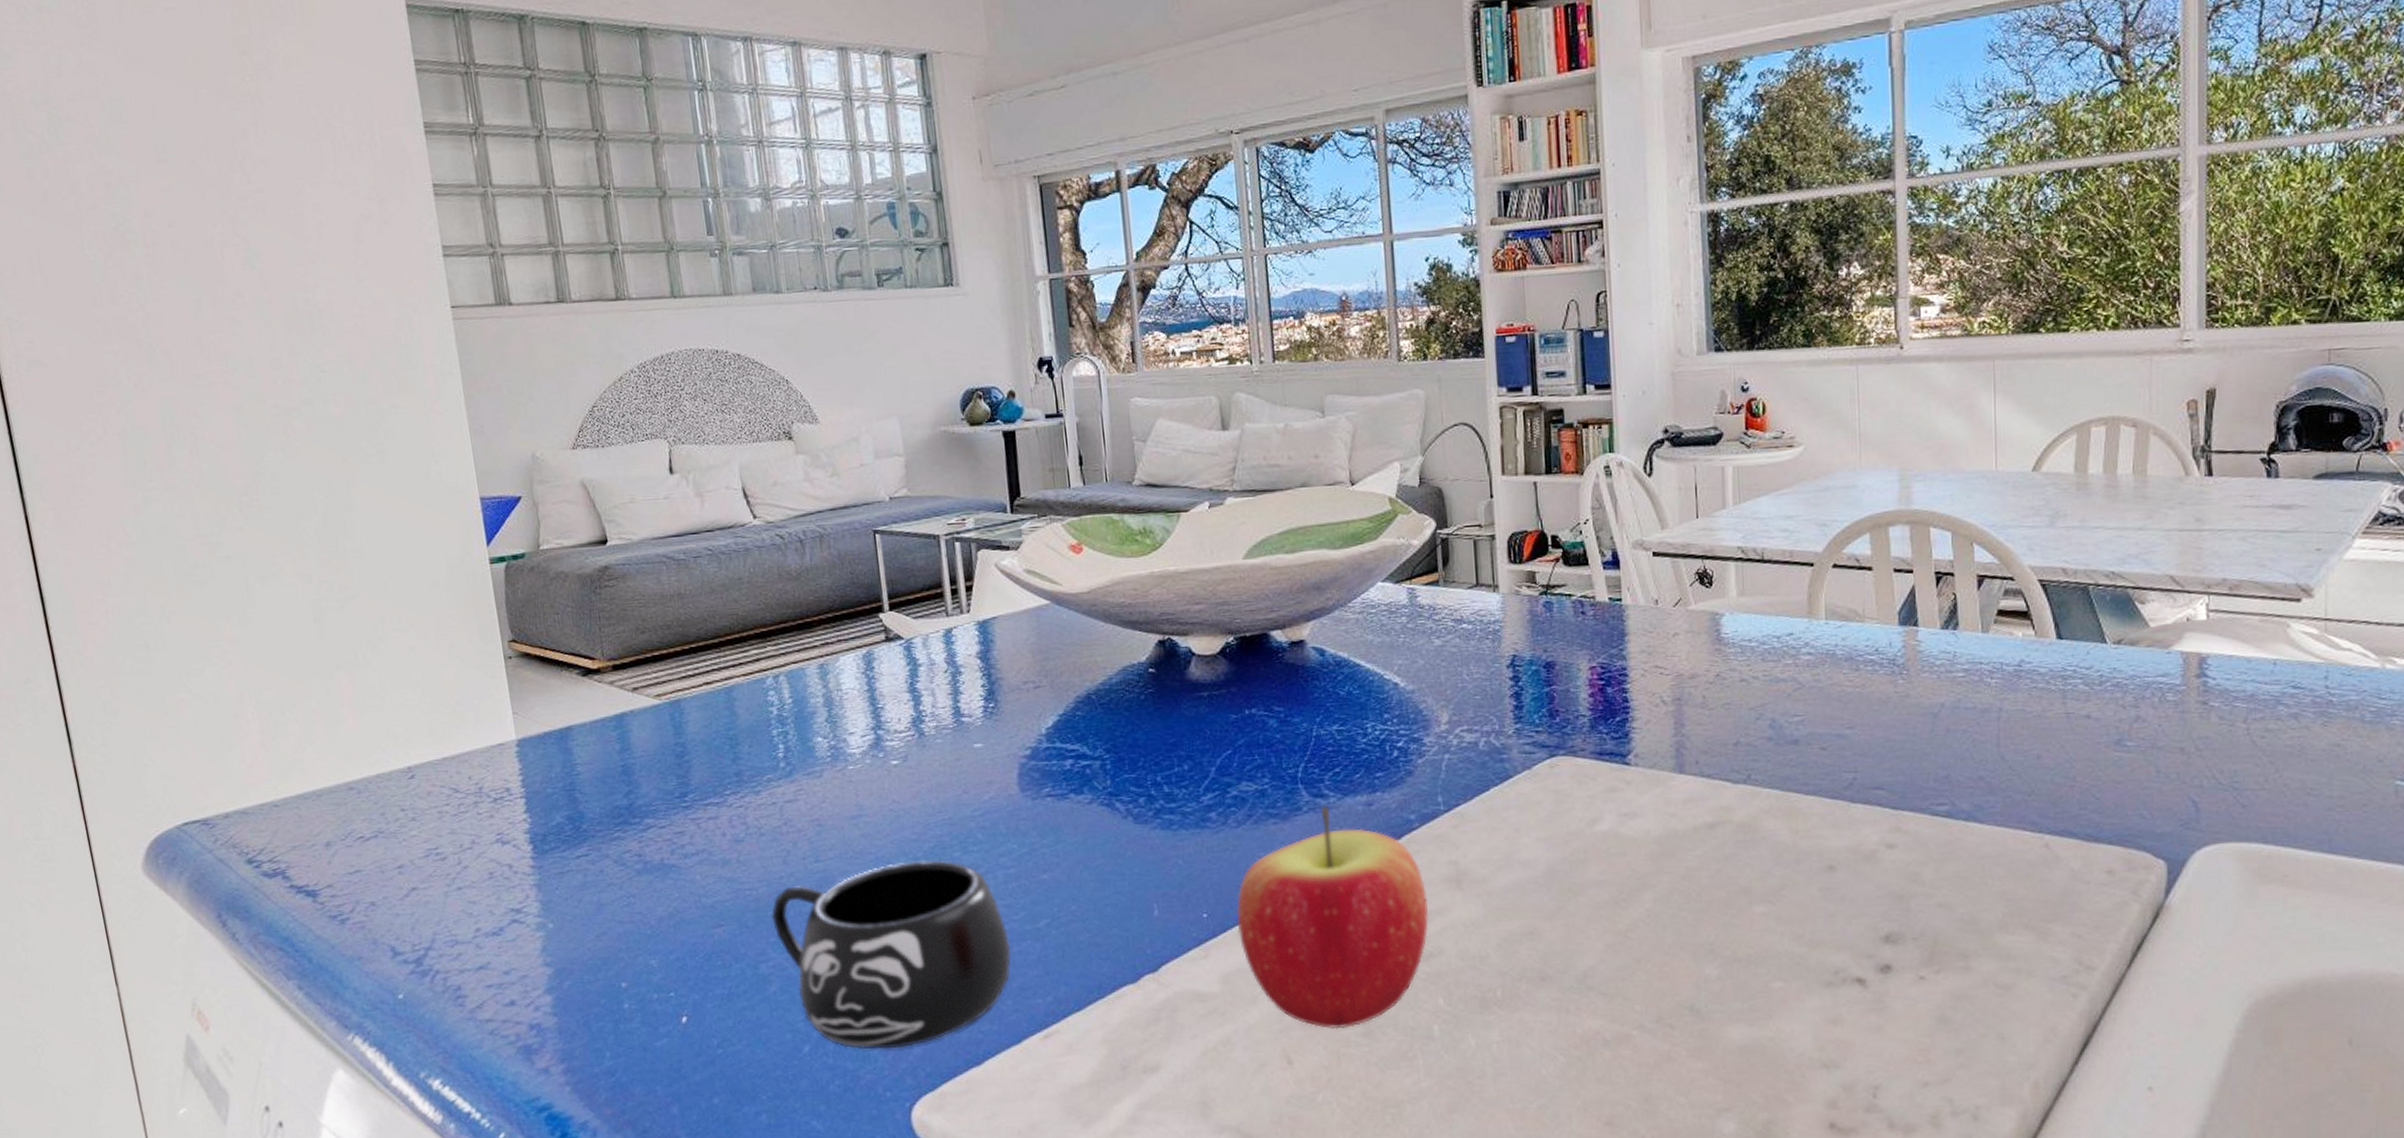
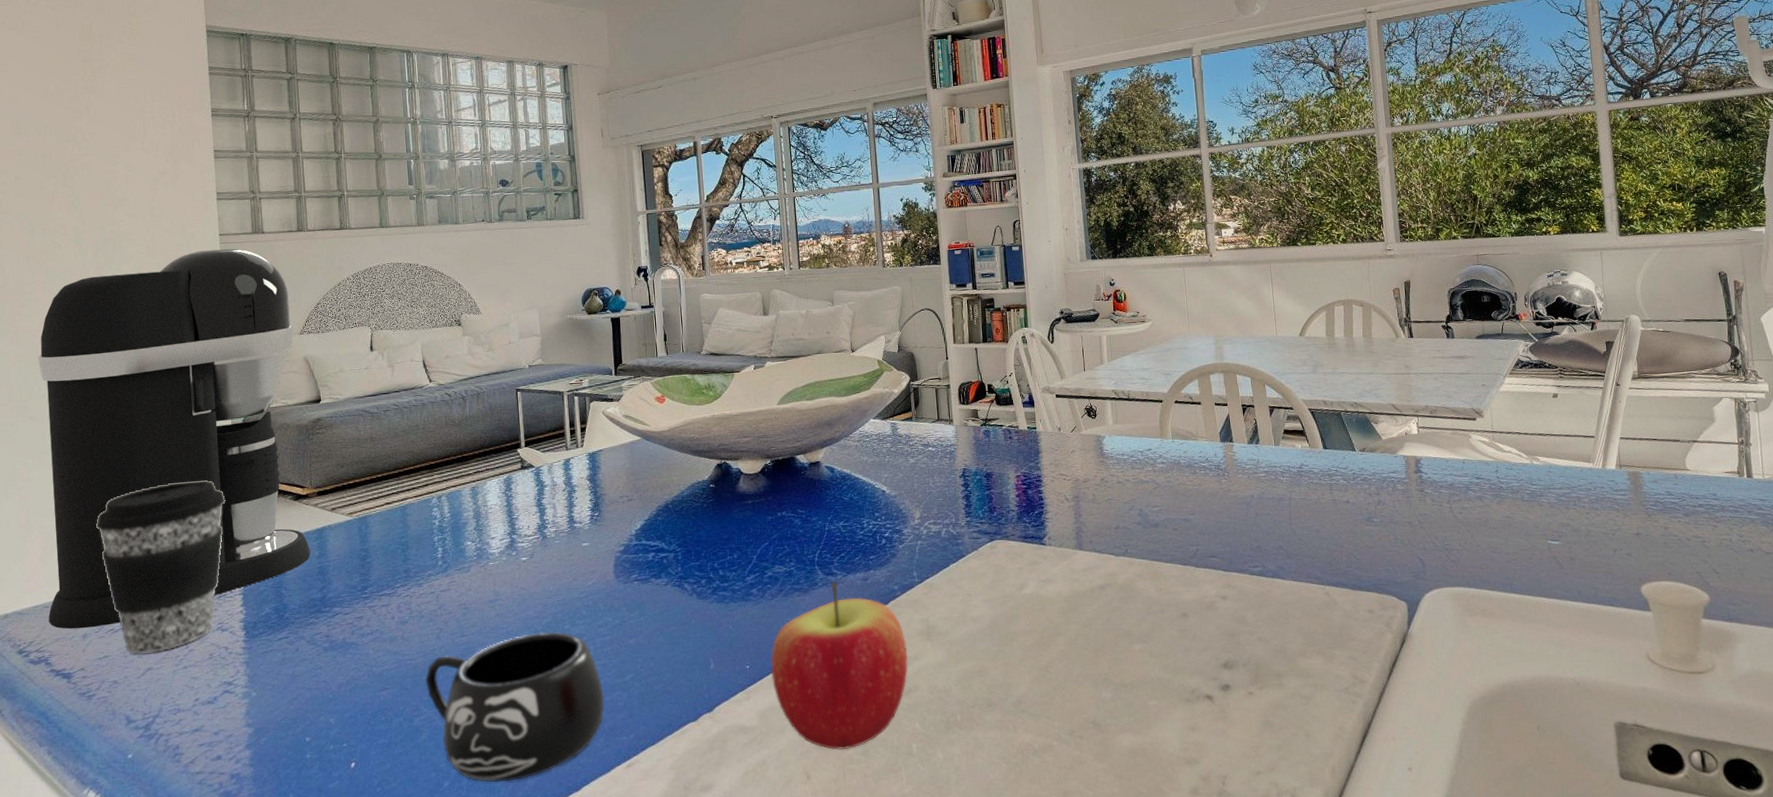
coffee maker: none [227,326,609,835] -> present [38,248,310,629]
coffee cup: none [326,645,493,869] -> present [95,480,226,654]

